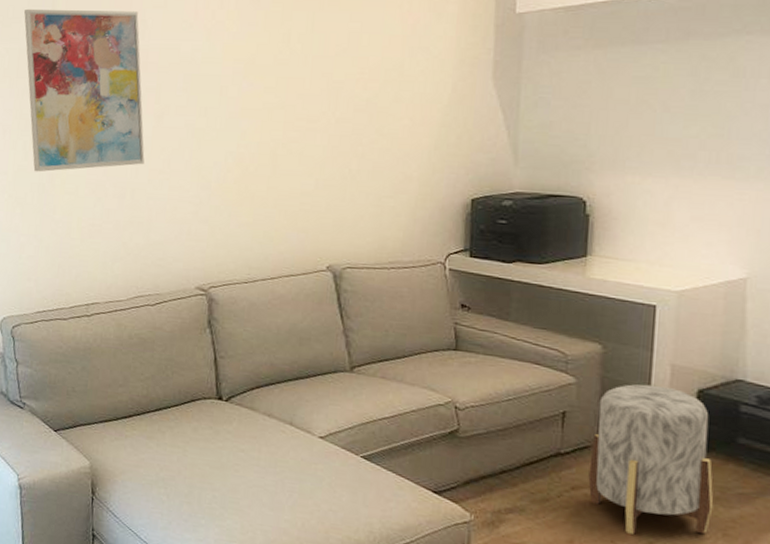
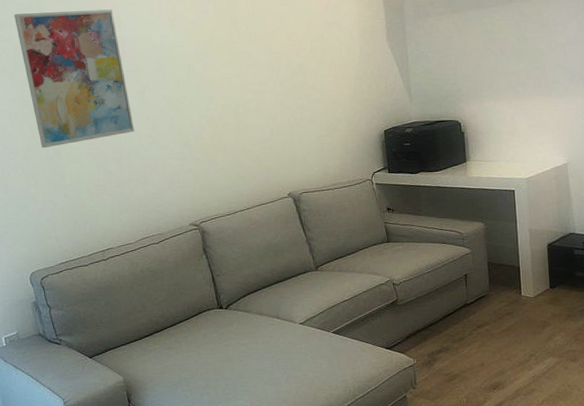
stool: present [588,384,714,535] -> none [487,245,567,352]

